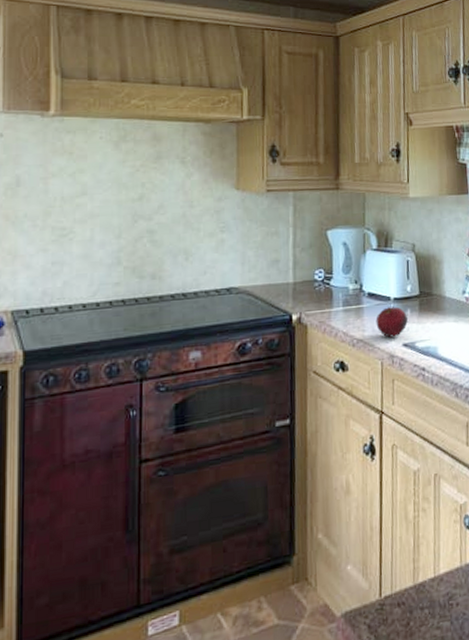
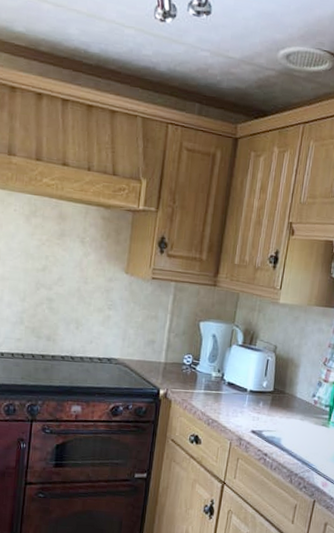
fruit: present [376,305,409,338] -> none [230,396,260,424]

